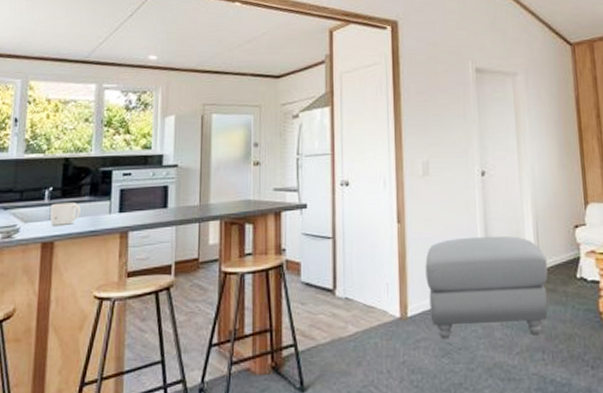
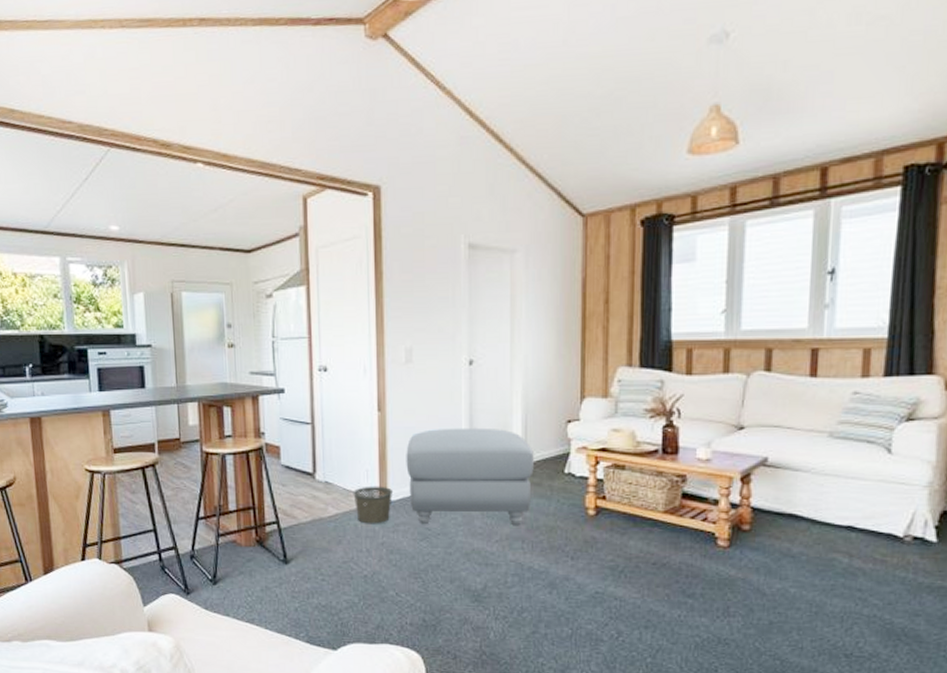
mug: present [50,202,81,226] -> none [33,380,62,402]
basket: none [373,299,413,342] -> present [353,486,392,524]

